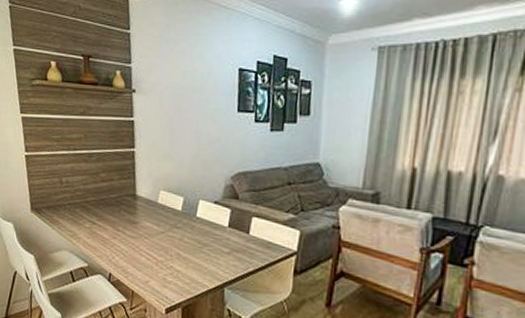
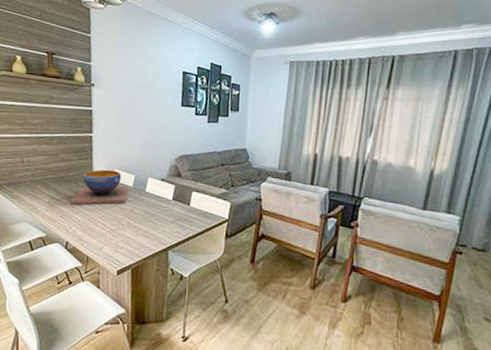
decorative bowl: none [112,190,177,231] -> present [70,169,129,205]

